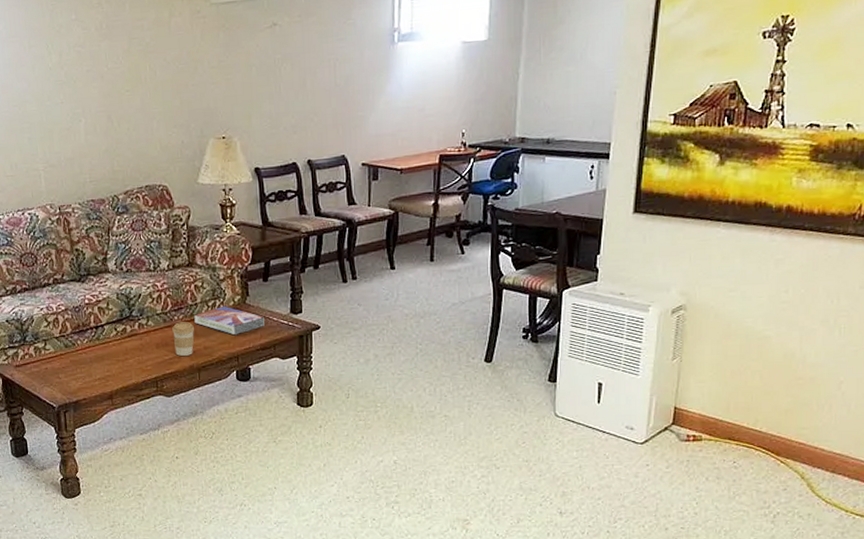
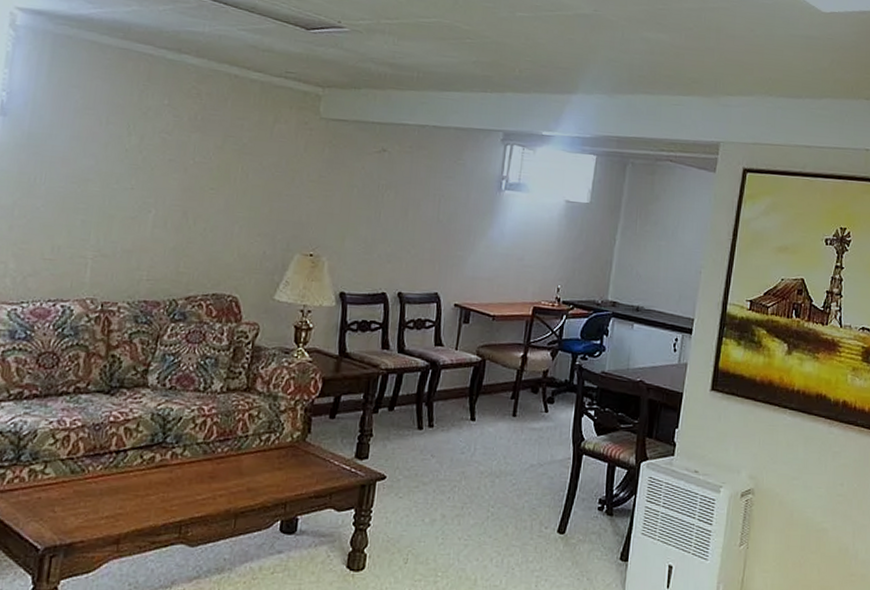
coffee cup: present [172,322,195,356] -> none [211,455,240,497]
textbook: present [194,307,264,336] -> none [241,442,324,478]

